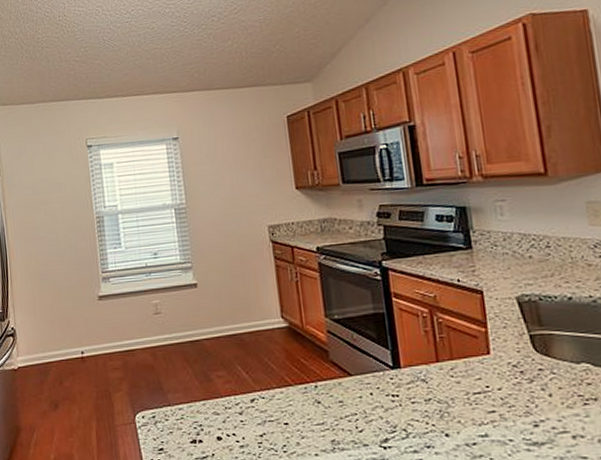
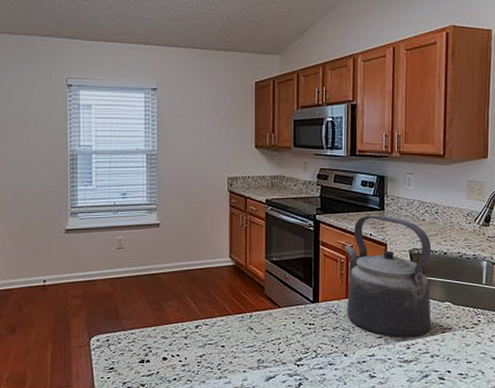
kettle: none [426,255,567,412] -> present [345,215,432,338]

